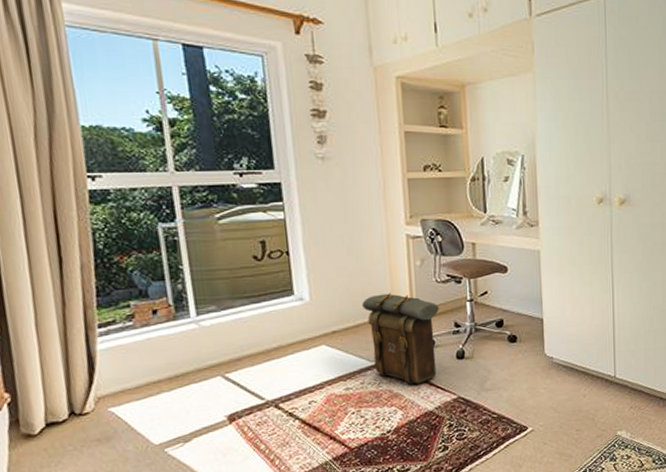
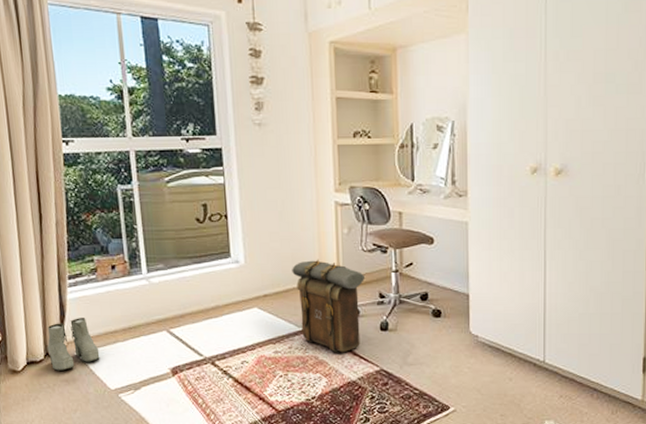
boots: none [71,369,140,430] -> present [47,318,100,371]

